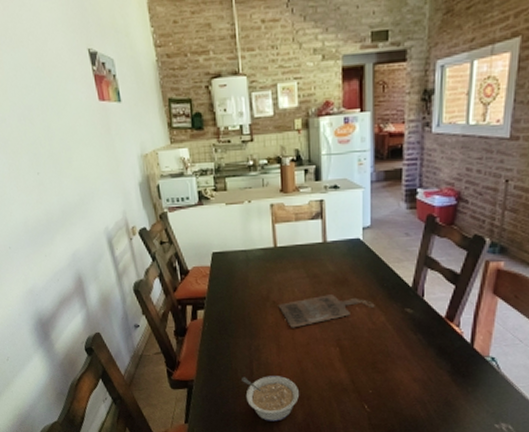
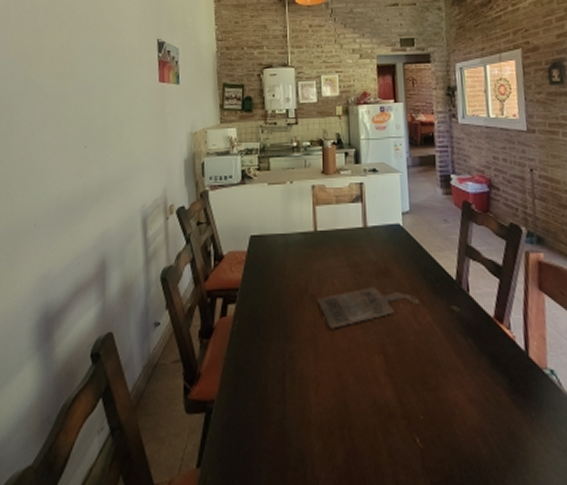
legume: present [242,376,299,422] -> none [272,394,338,464]

